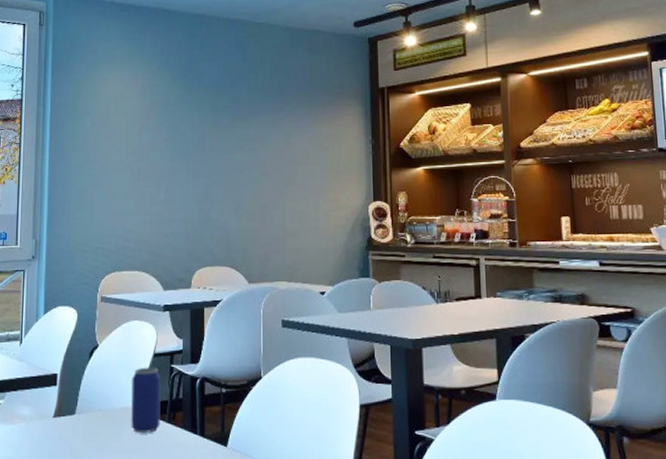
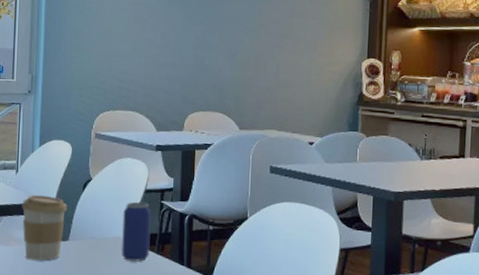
coffee cup: none [26,366,73,438] -> present [21,194,67,261]

